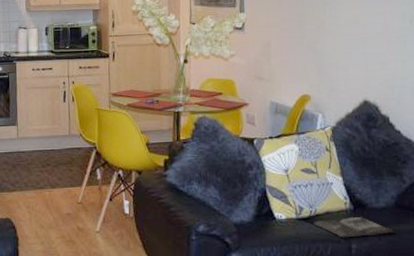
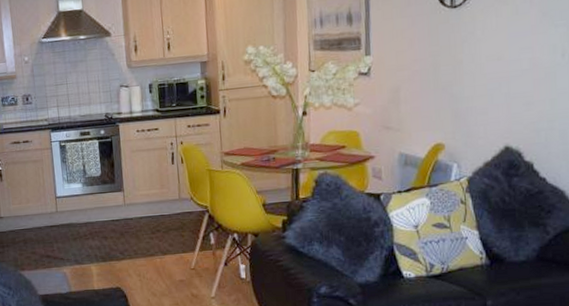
magazine: present [314,217,394,238] -> none [445,272,535,295]

